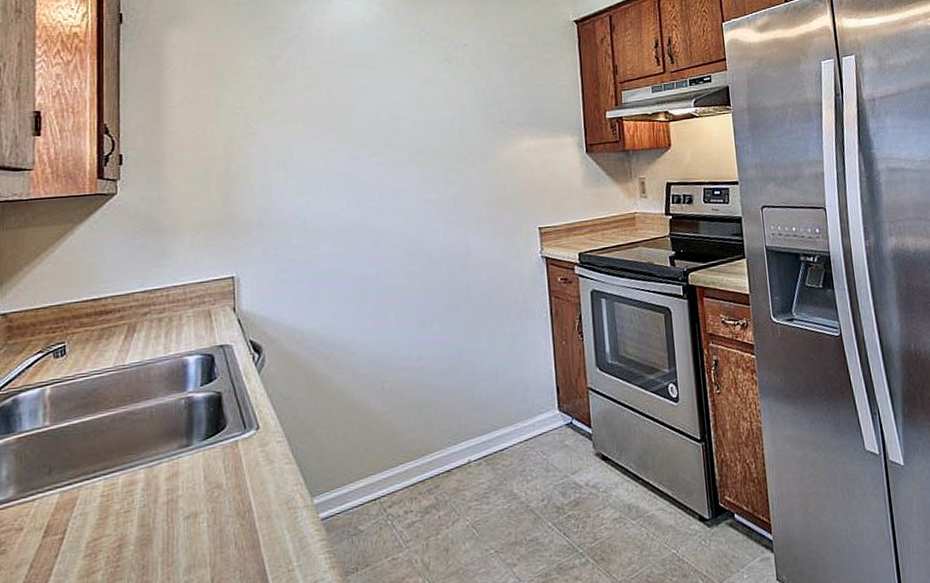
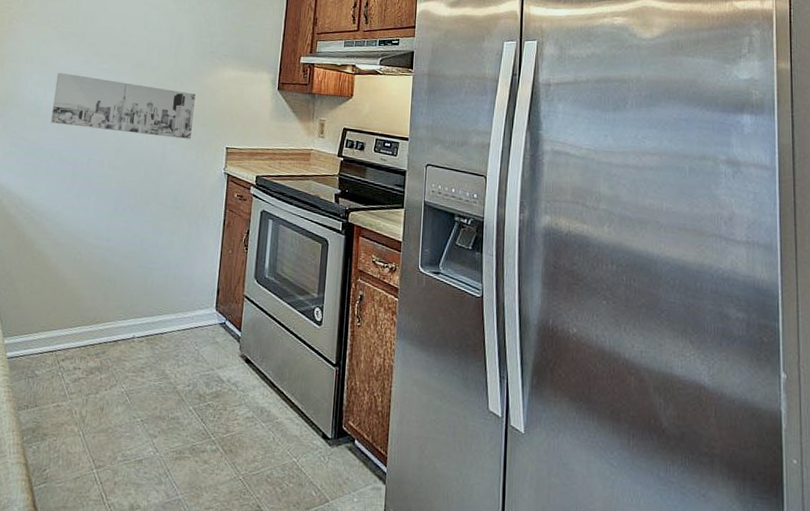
wall art: none [319,172,496,237] -> present [50,72,196,139]

